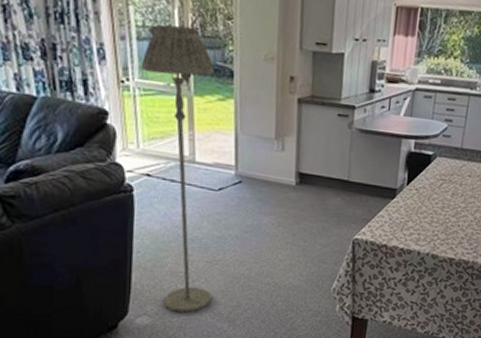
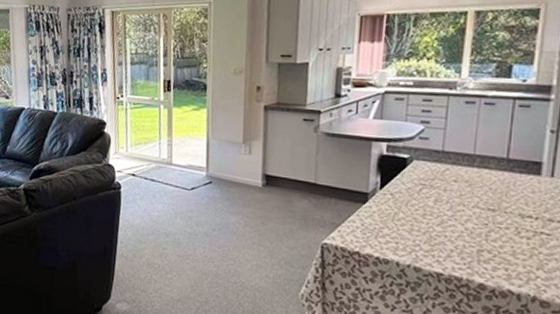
floor lamp: present [140,24,215,313] -> none [132,50,191,304]

